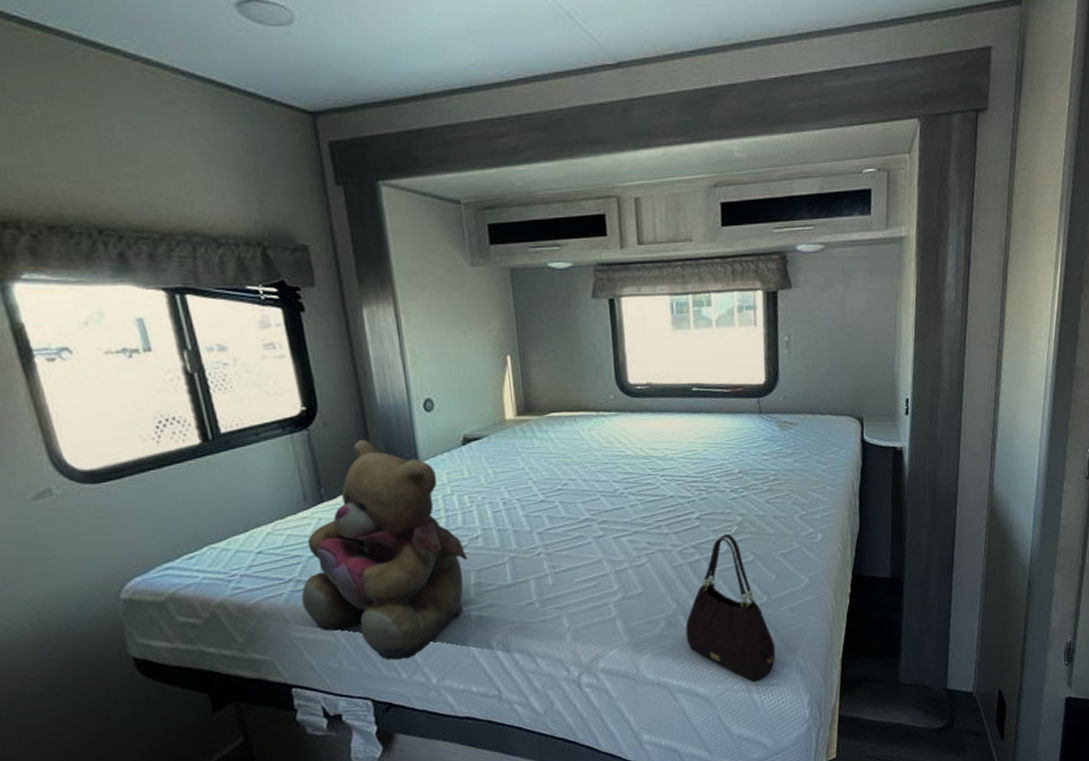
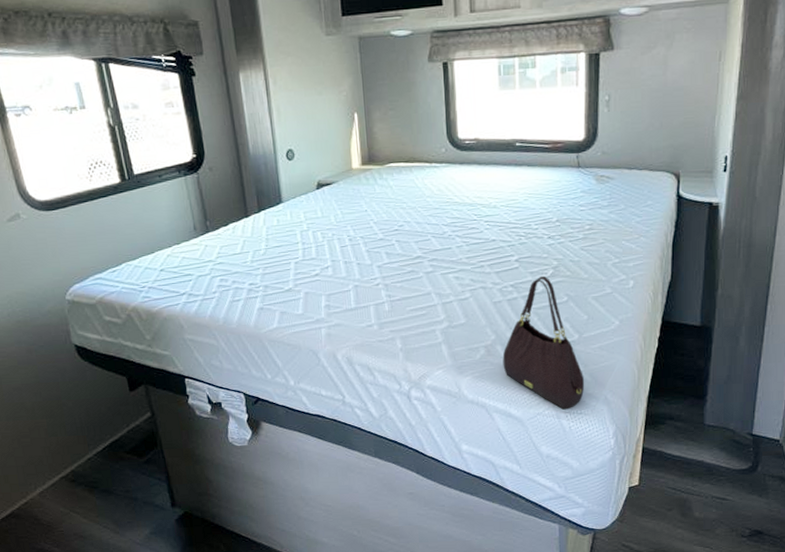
teddy bear: present [301,440,468,661] -> none [192,183,320,364]

